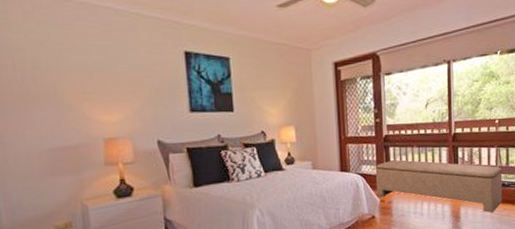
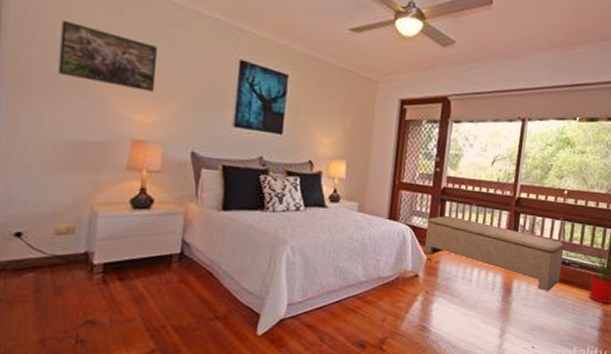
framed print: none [22,42,115,94] -> present [58,19,158,92]

